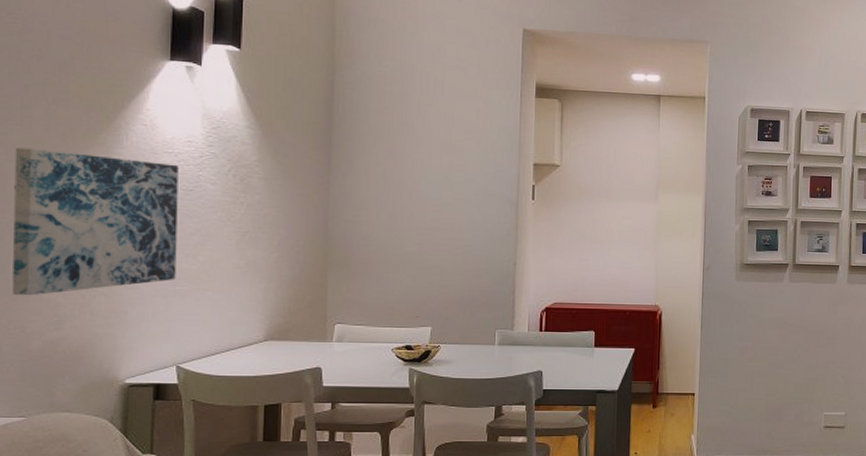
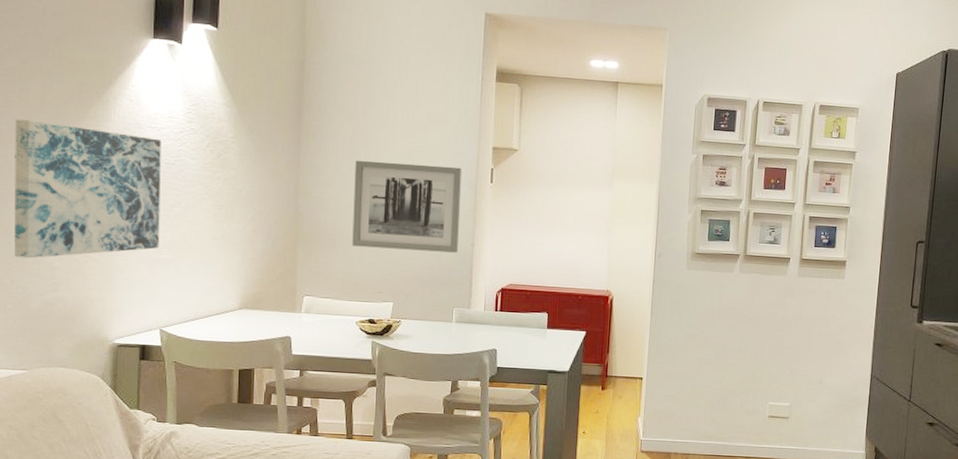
wall art: none [387,180,503,273] -> present [352,160,463,253]

